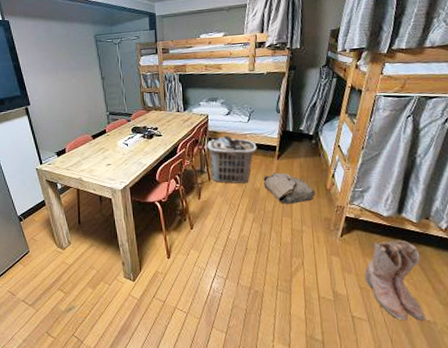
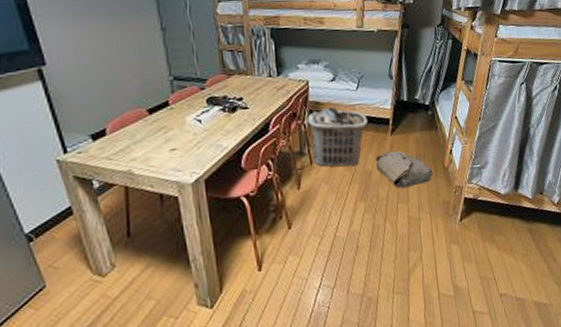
boots: present [365,239,425,320] -> none [484,218,542,307]

